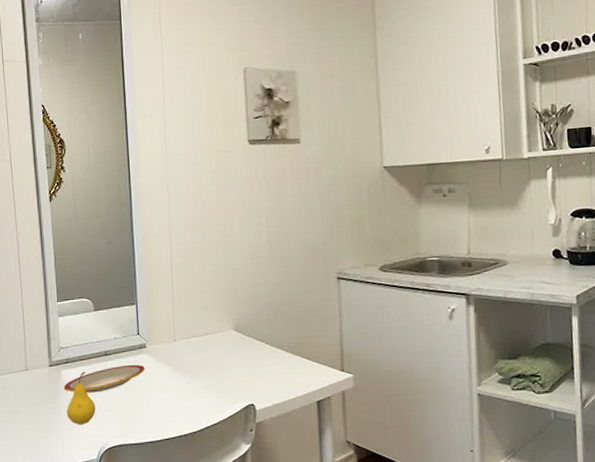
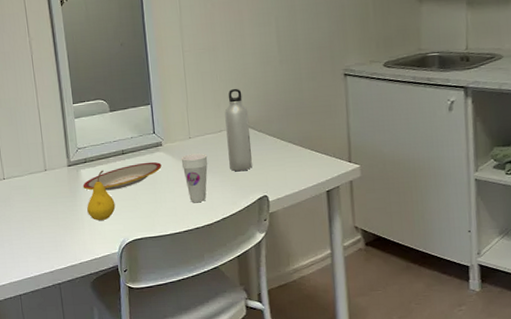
cup: none [165,357,193,410] -> present [181,153,208,203]
water bottle: none [211,289,239,378] -> present [225,88,252,172]

